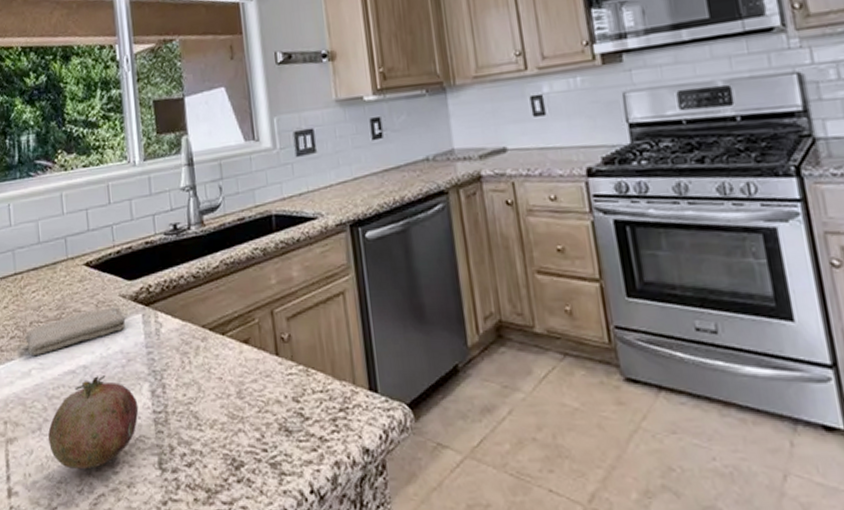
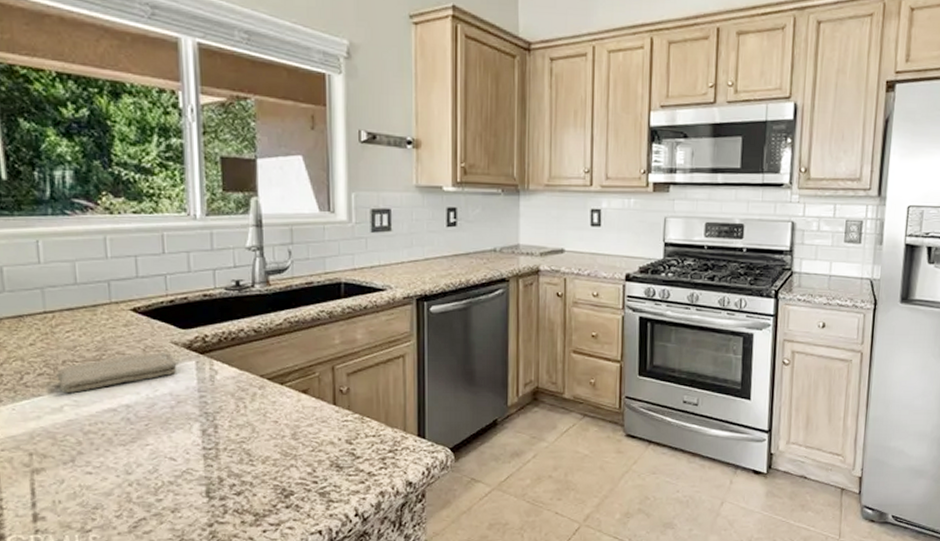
fruit: present [47,374,139,469] -> none [82,413,187,496]

